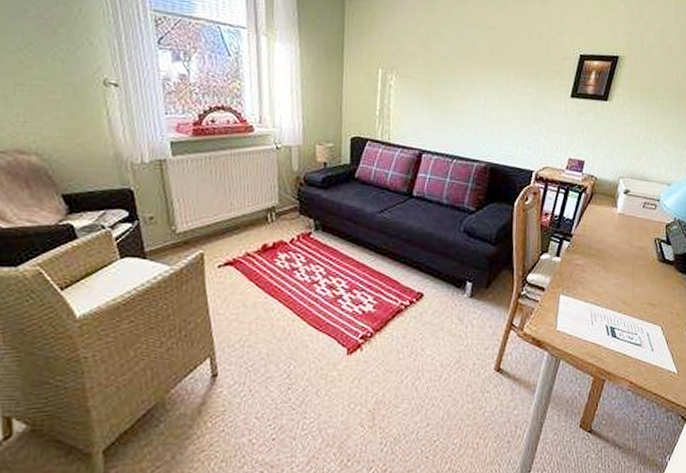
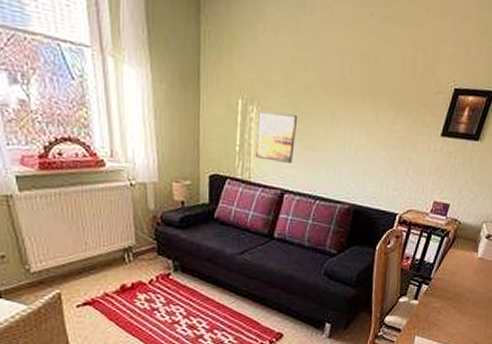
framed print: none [394,79,433,125] -> present [254,111,297,163]

